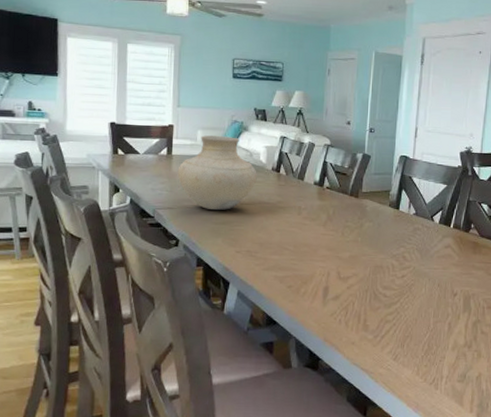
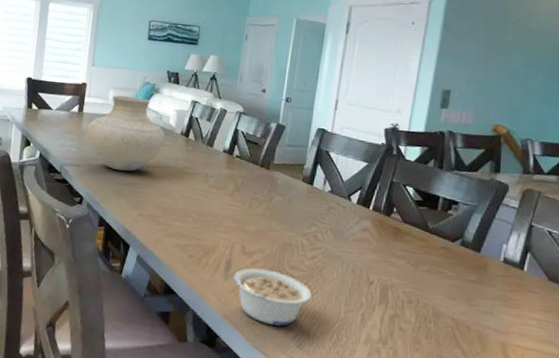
legume: none [331,291,404,343] -> present [233,268,312,326]

